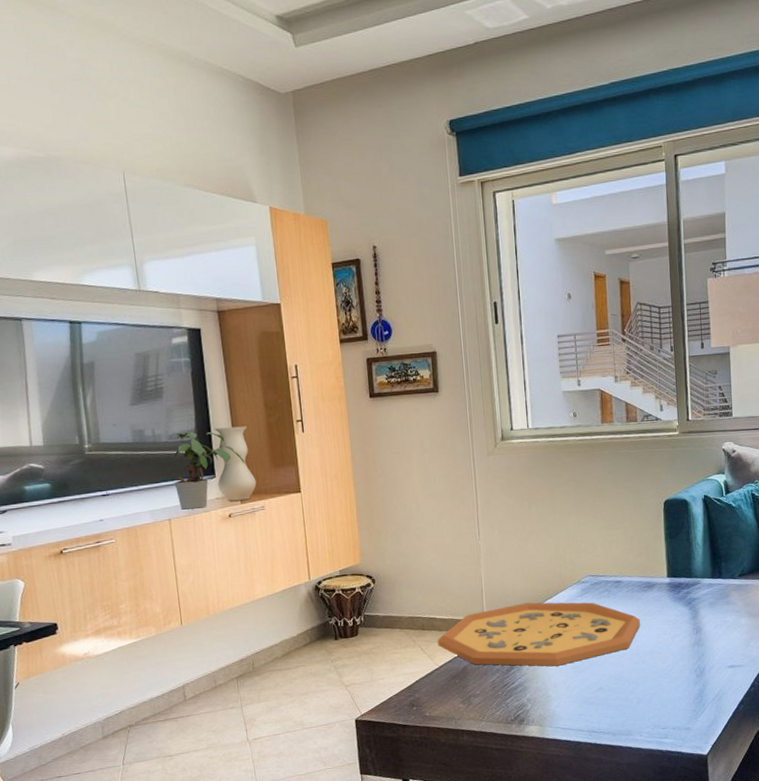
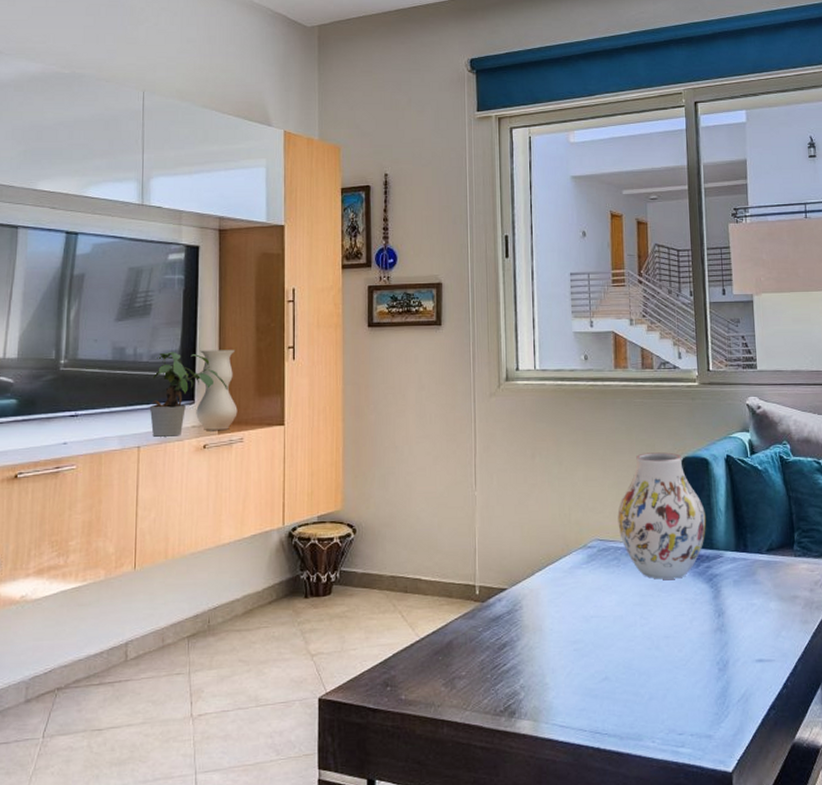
decorative tray: present [437,602,640,667] -> none [421,567,654,647]
vase: none [607,496,687,606] -> present [617,452,707,580]

